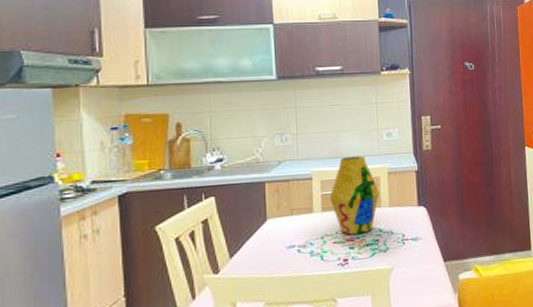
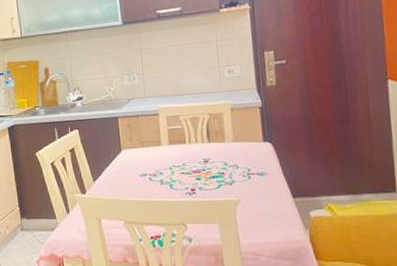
vase: present [330,155,380,235] -> none [175,92,224,167]

